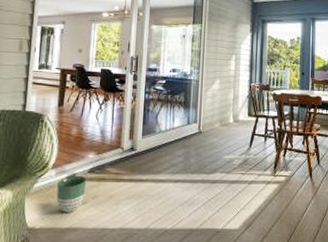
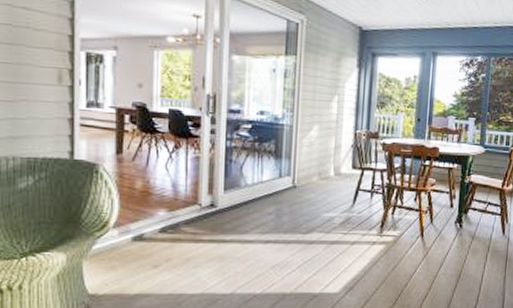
planter: present [56,176,87,212] -> none [121,237,158,277]

